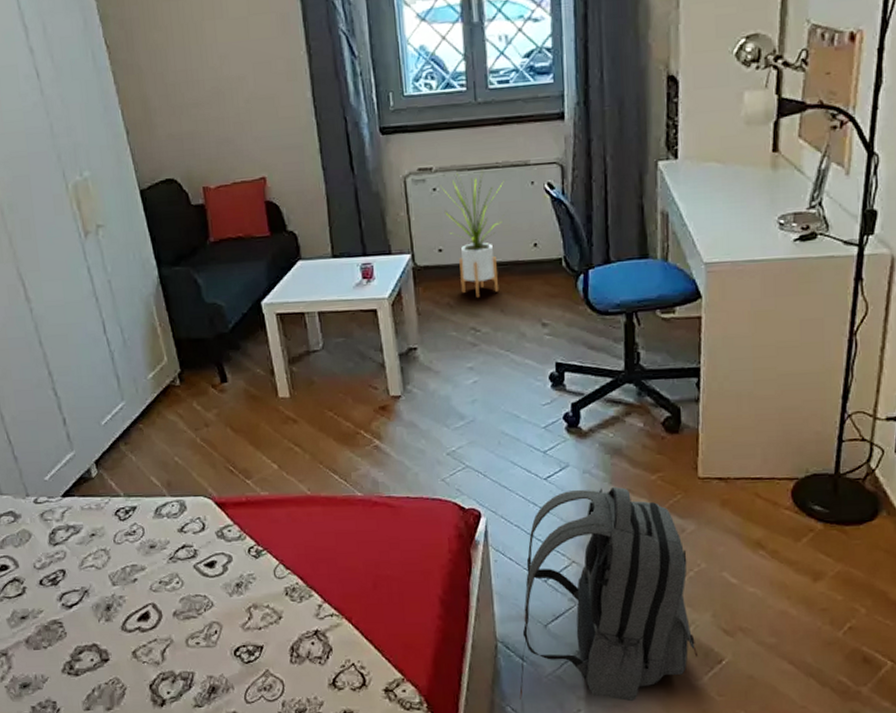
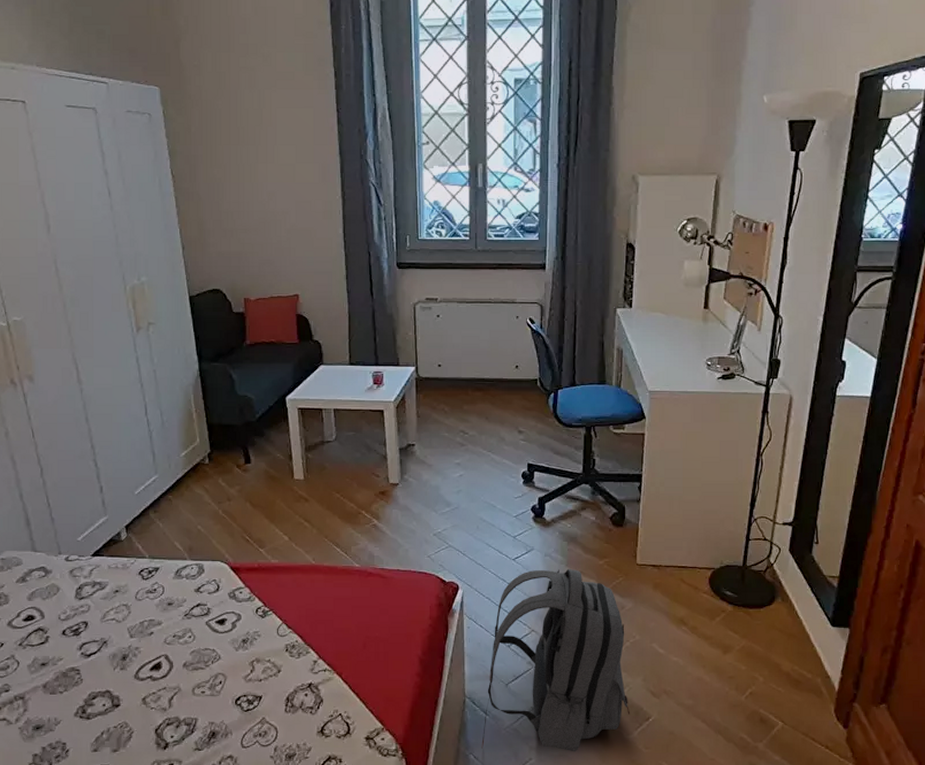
house plant: present [440,170,506,298] -> none [443,303,496,406]

